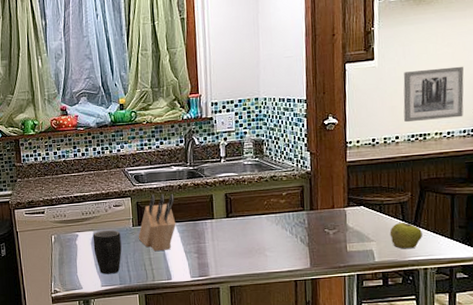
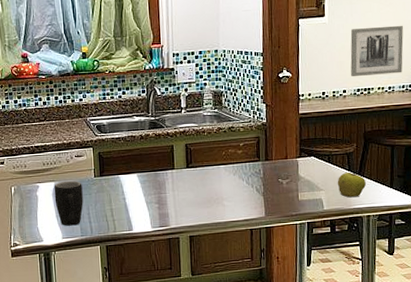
knife block: present [138,193,176,252] -> none [99,143,138,203]

